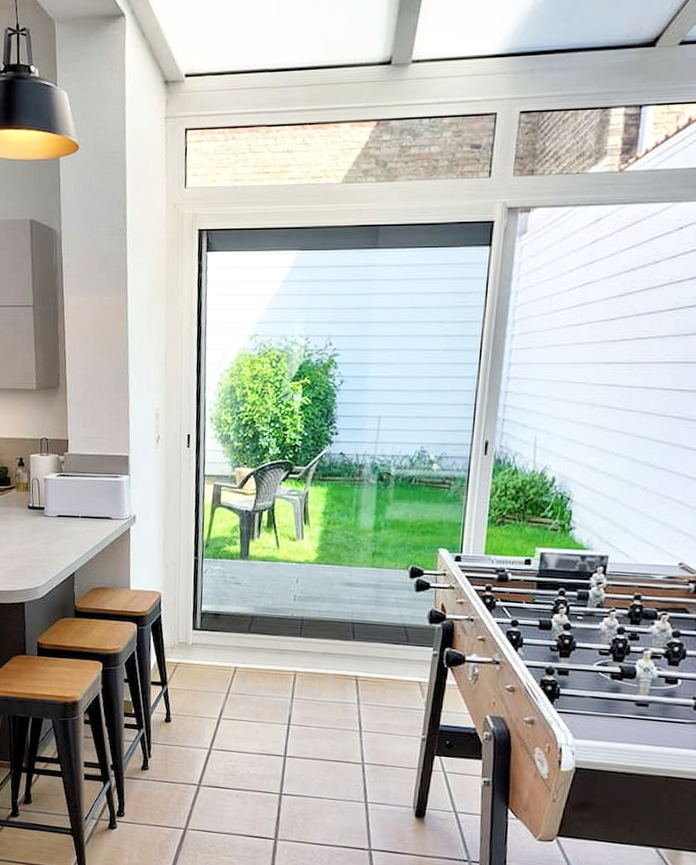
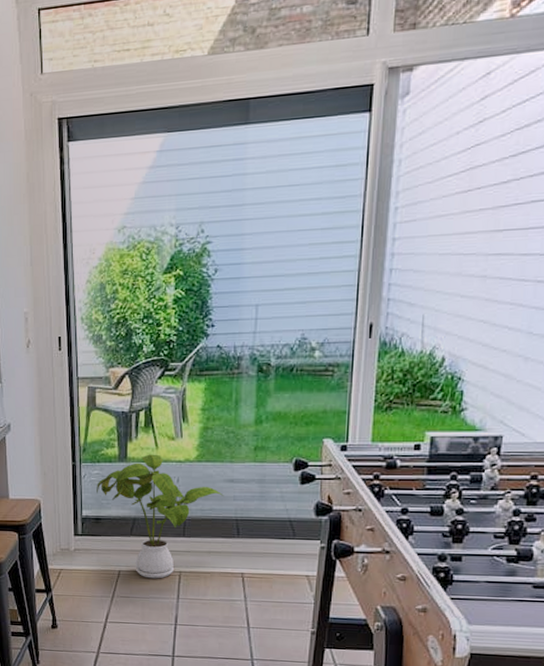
house plant: none [217,553,341,678] -> present [97,454,224,579]

